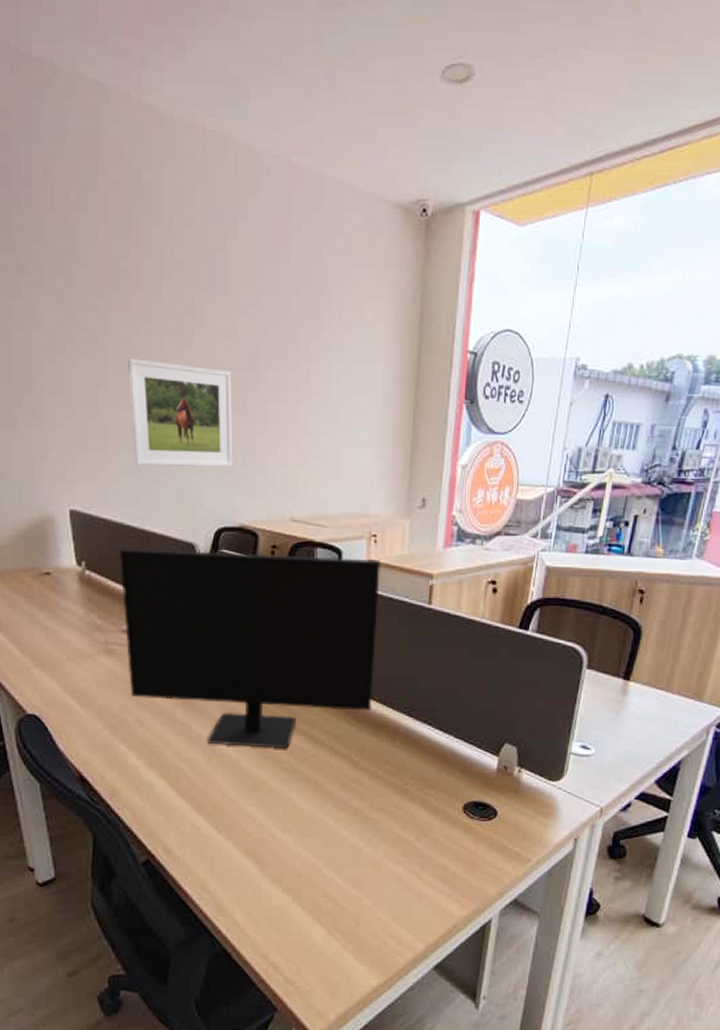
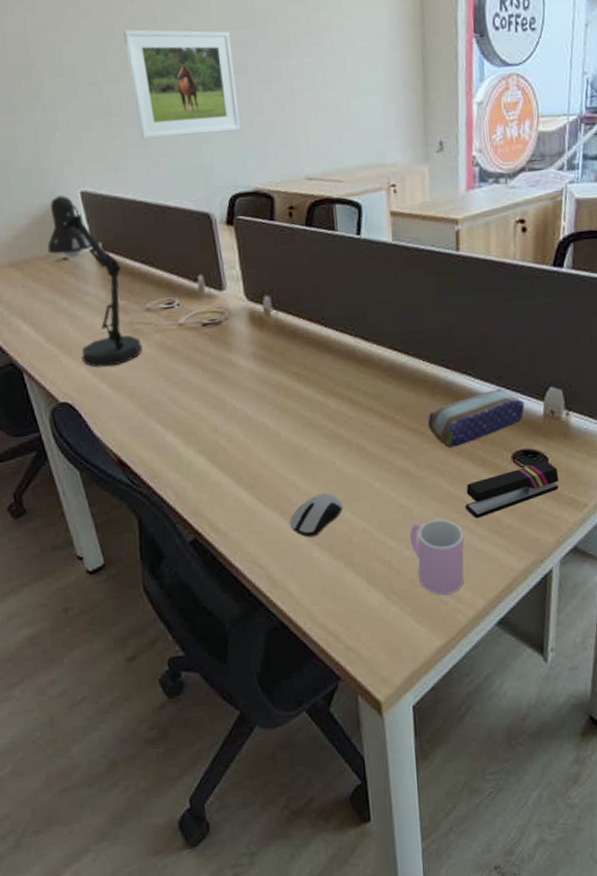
desk lamp: none [31,512,115,683] -> present [47,195,142,367]
monitor: present [119,548,381,749] -> none [134,210,408,416]
computer mouse: none [241,826,296,869] -> present [289,493,344,538]
cup: none [357,861,410,935] -> present [409,519,464,595]
pencil case: none [385,740,479,793] -> present [427,388,524,448]
stapler: none [413,815,506,864] -> present [464,461,559,519]

